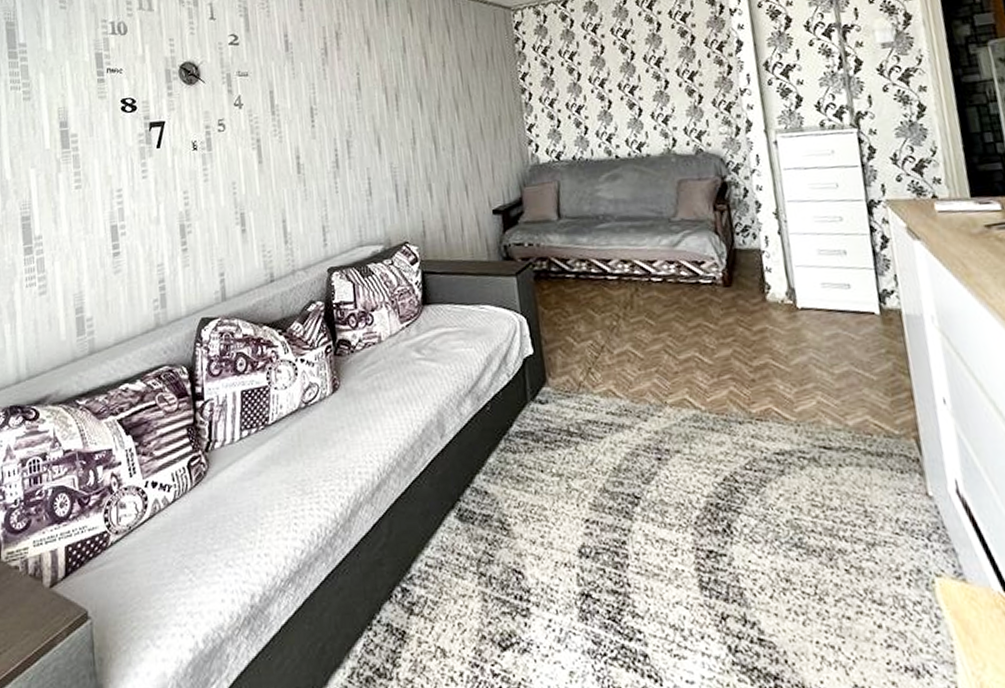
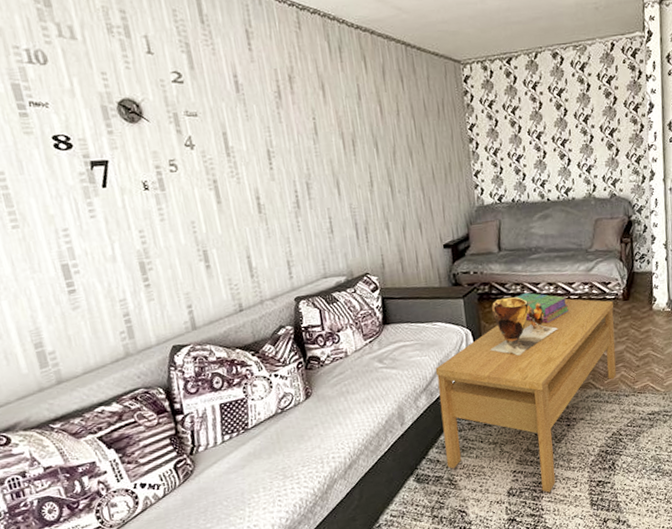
coffee table: none [482,281,723,559] -> present [435,298,617,493]
clay pot: none [550,276,638,355] -> present [490,297,558,356]
stack of books: none [581,271,651,314] -> present [516,292,569,324]

